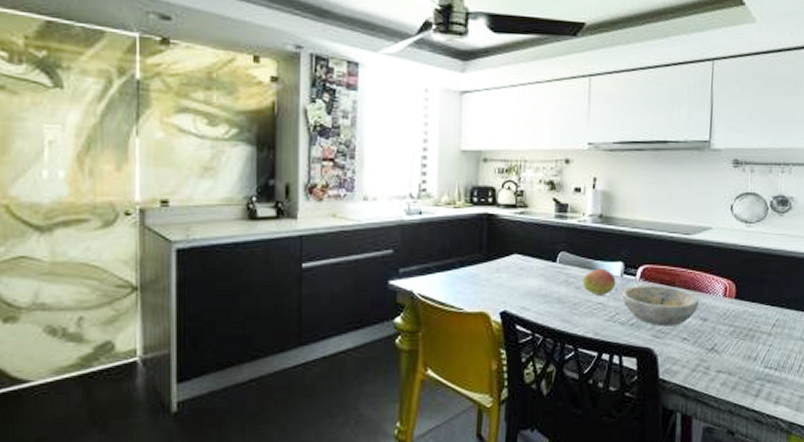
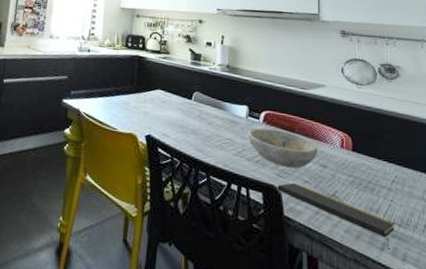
fruit: present [583,268,616,295] -> none [214,109,242,133]
notepad: none [653,342,771,395] -> present [277,183,395,249]

